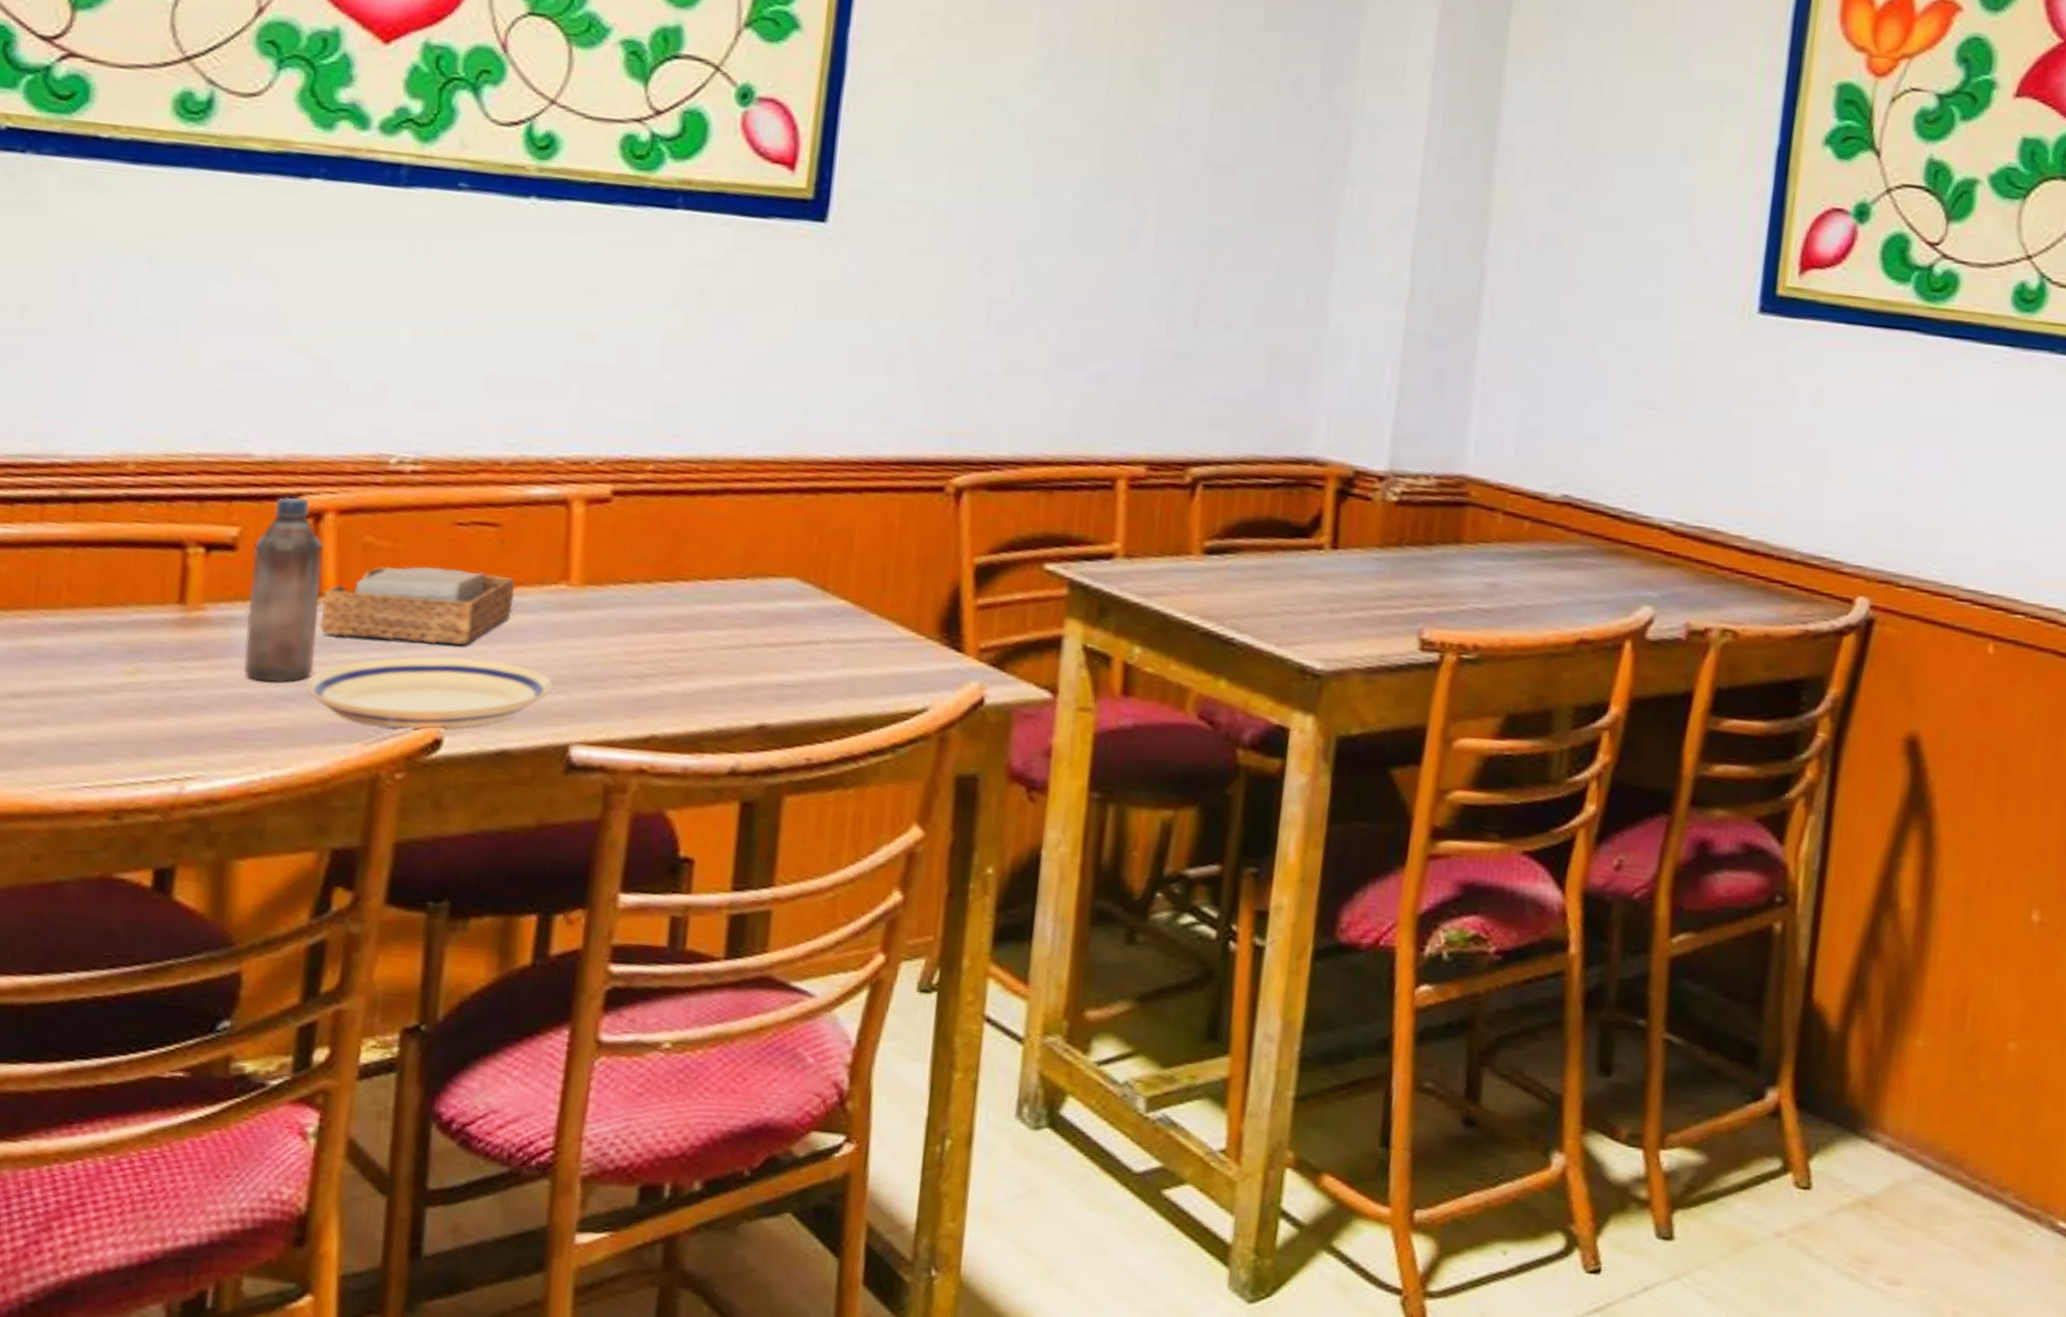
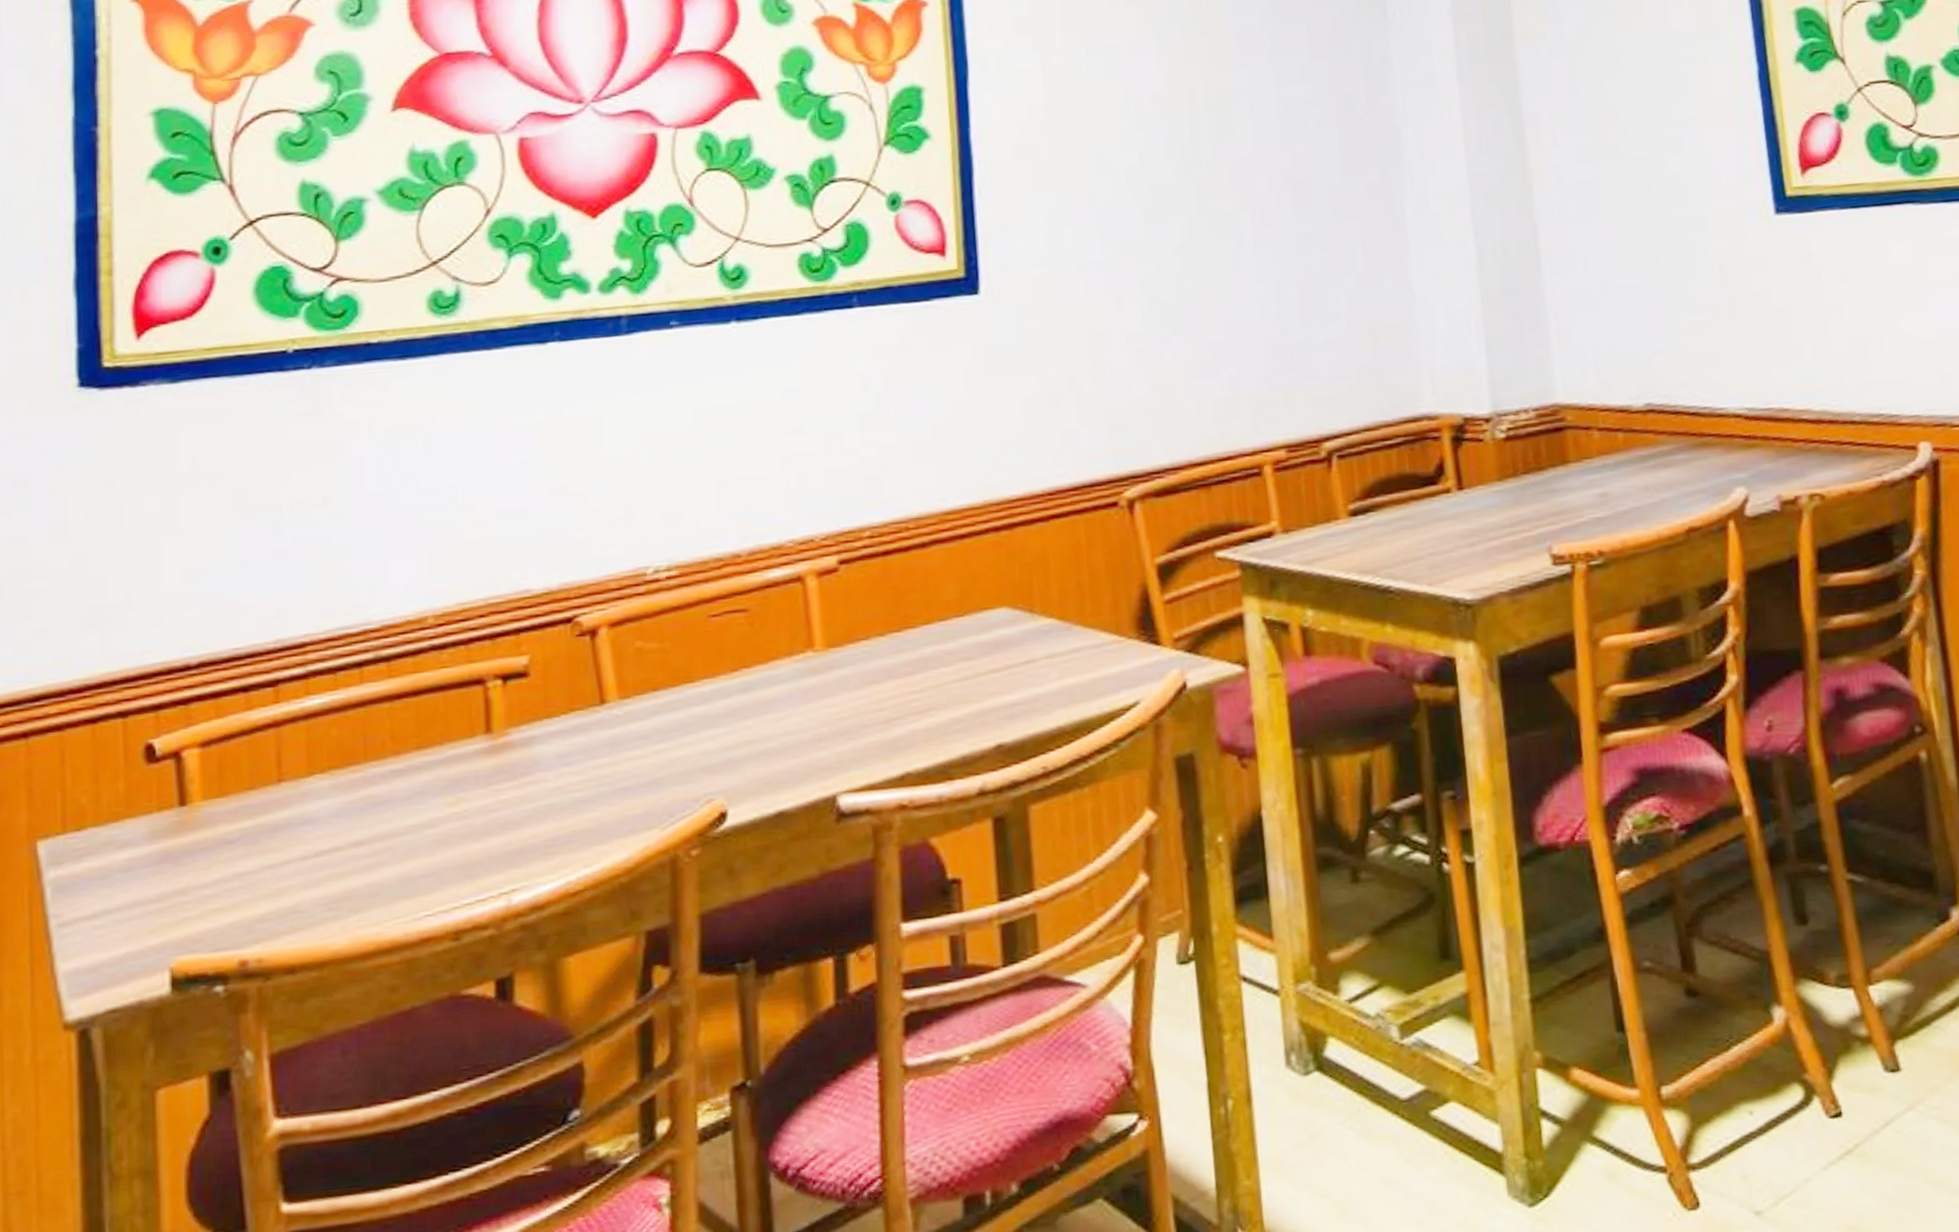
water bottle: present [244,496,324,683] -> none [543,619,608,789]
plate: present [305,656,552,730] -> none [603,731,814,811]
napkin holder: present [320,566,515,646] -> none [608,654,770,737]

